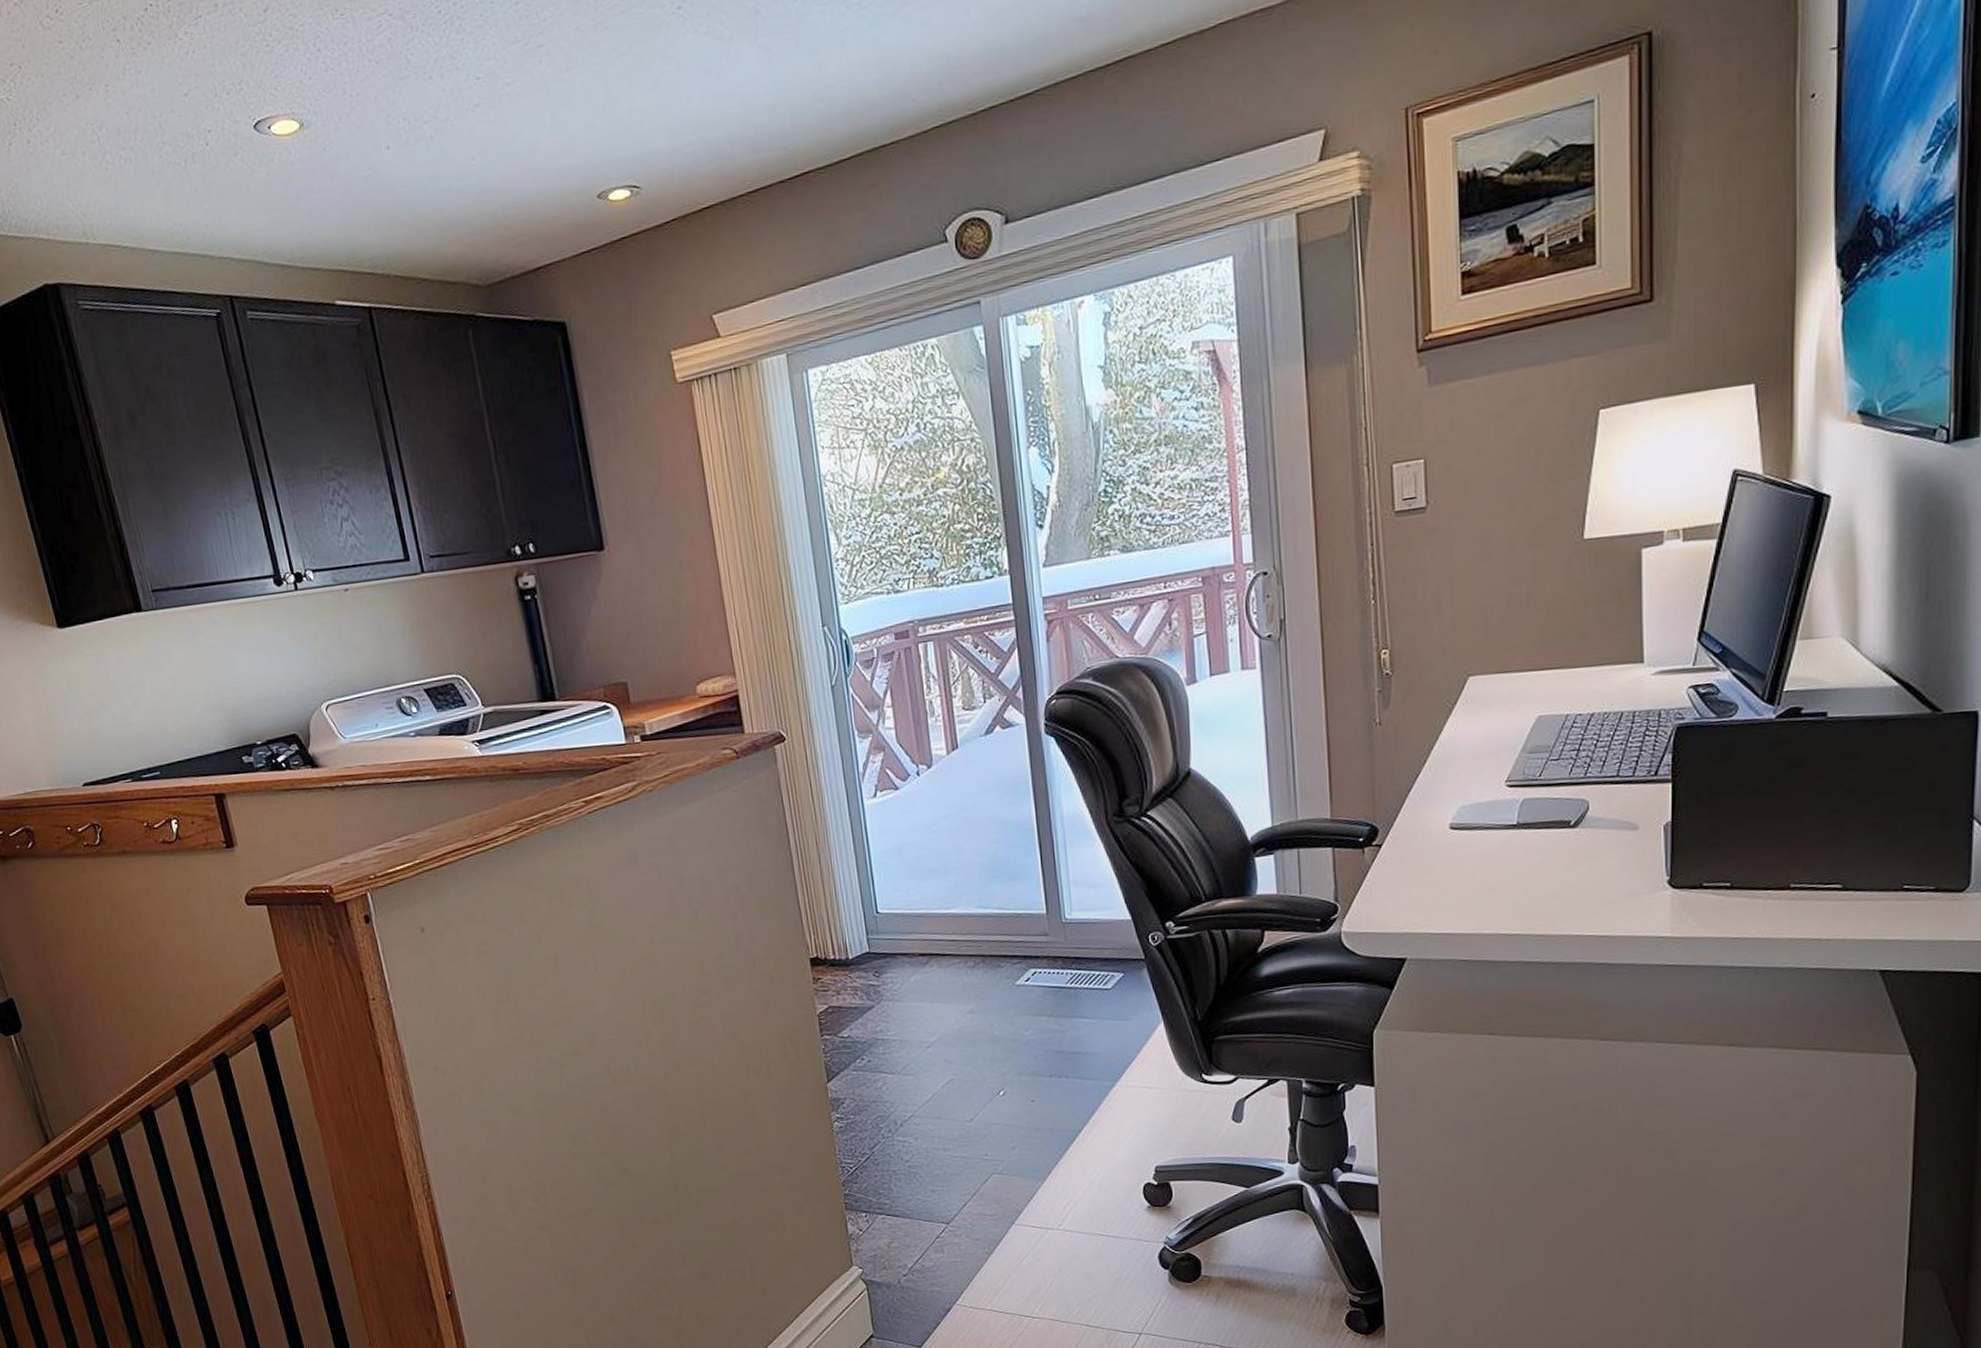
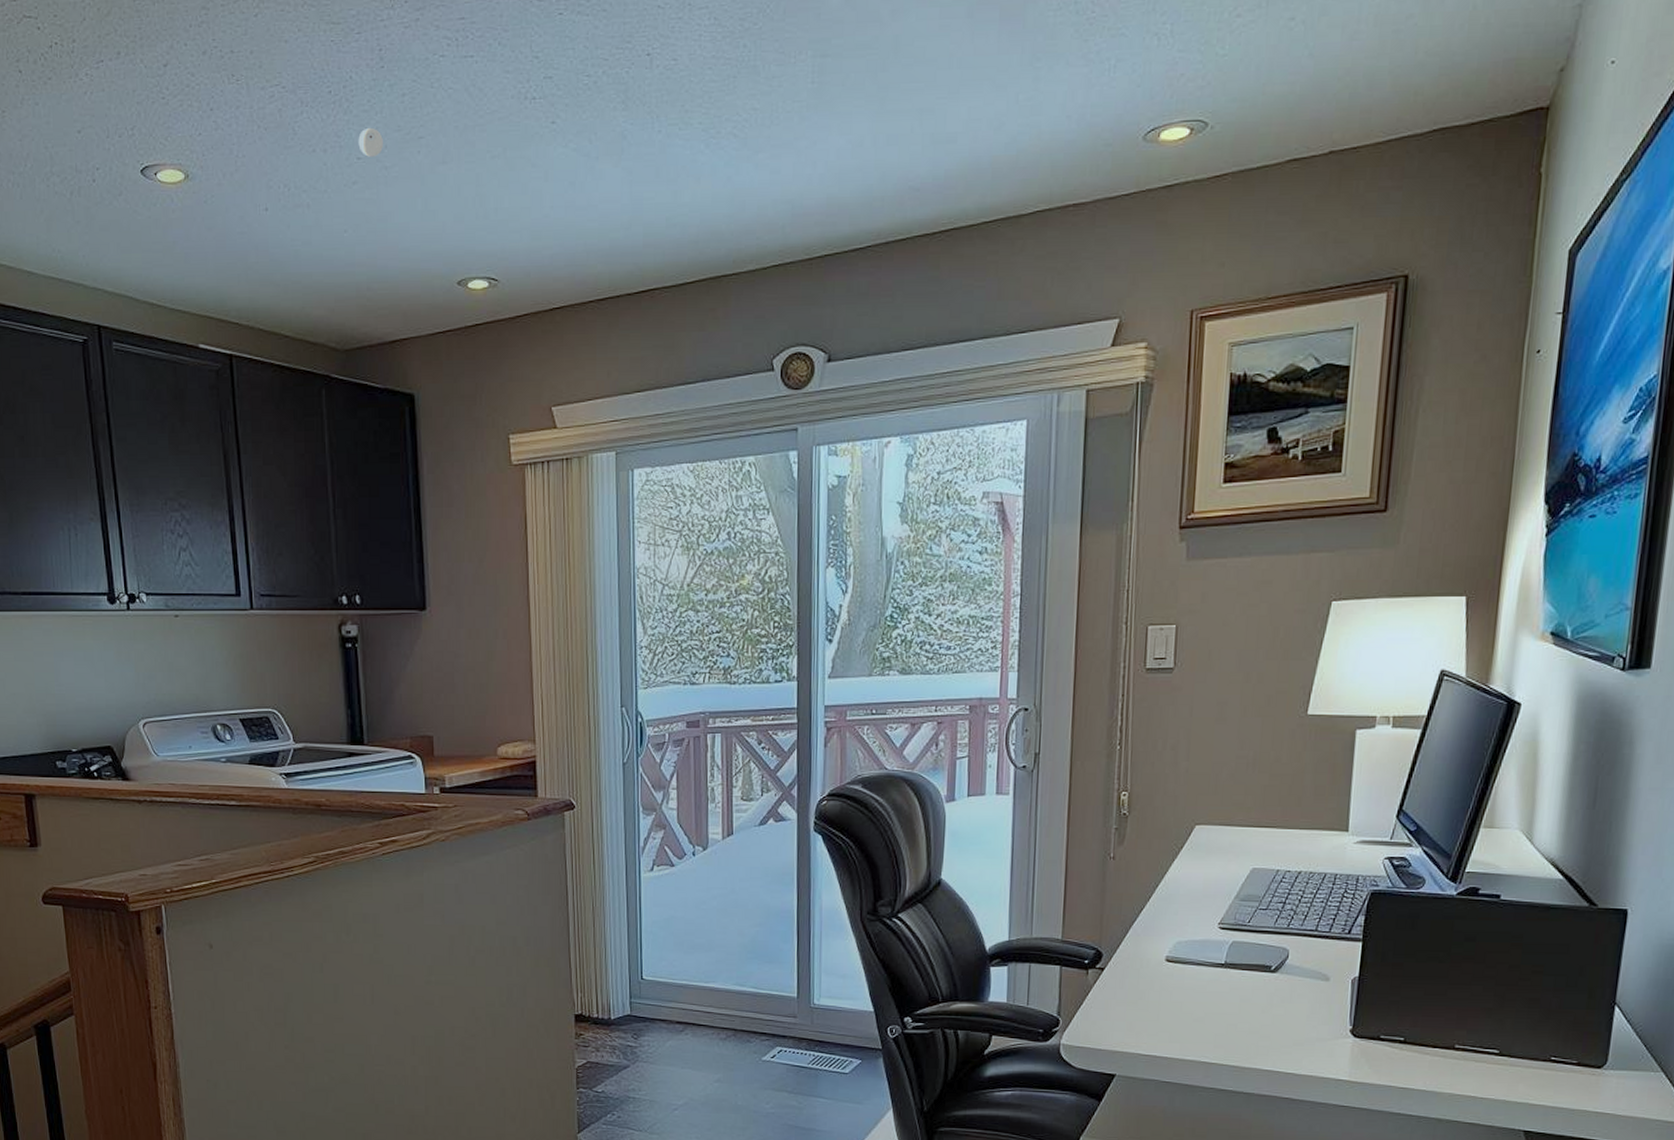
eyeball: none [475,43,502,76] -> present [358,127,383,157]

